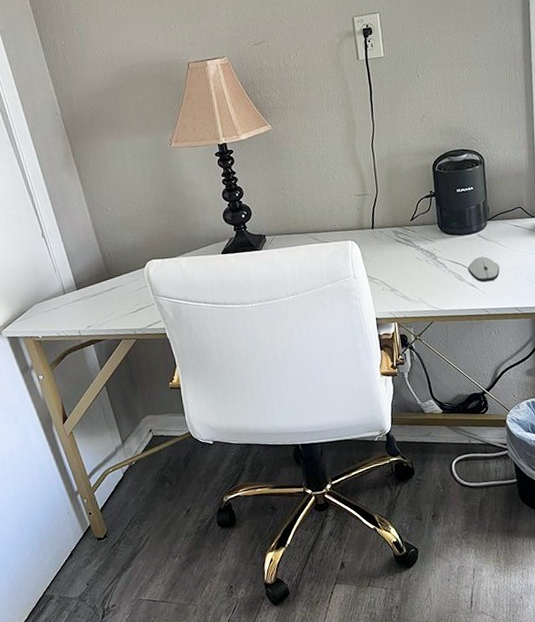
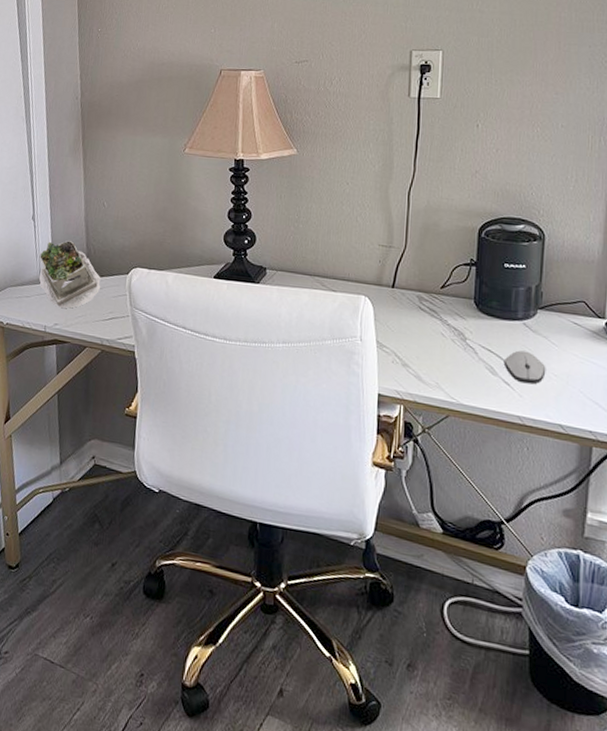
succulent plant: none [57,249,123,312] -> present [38,240,101,309]

